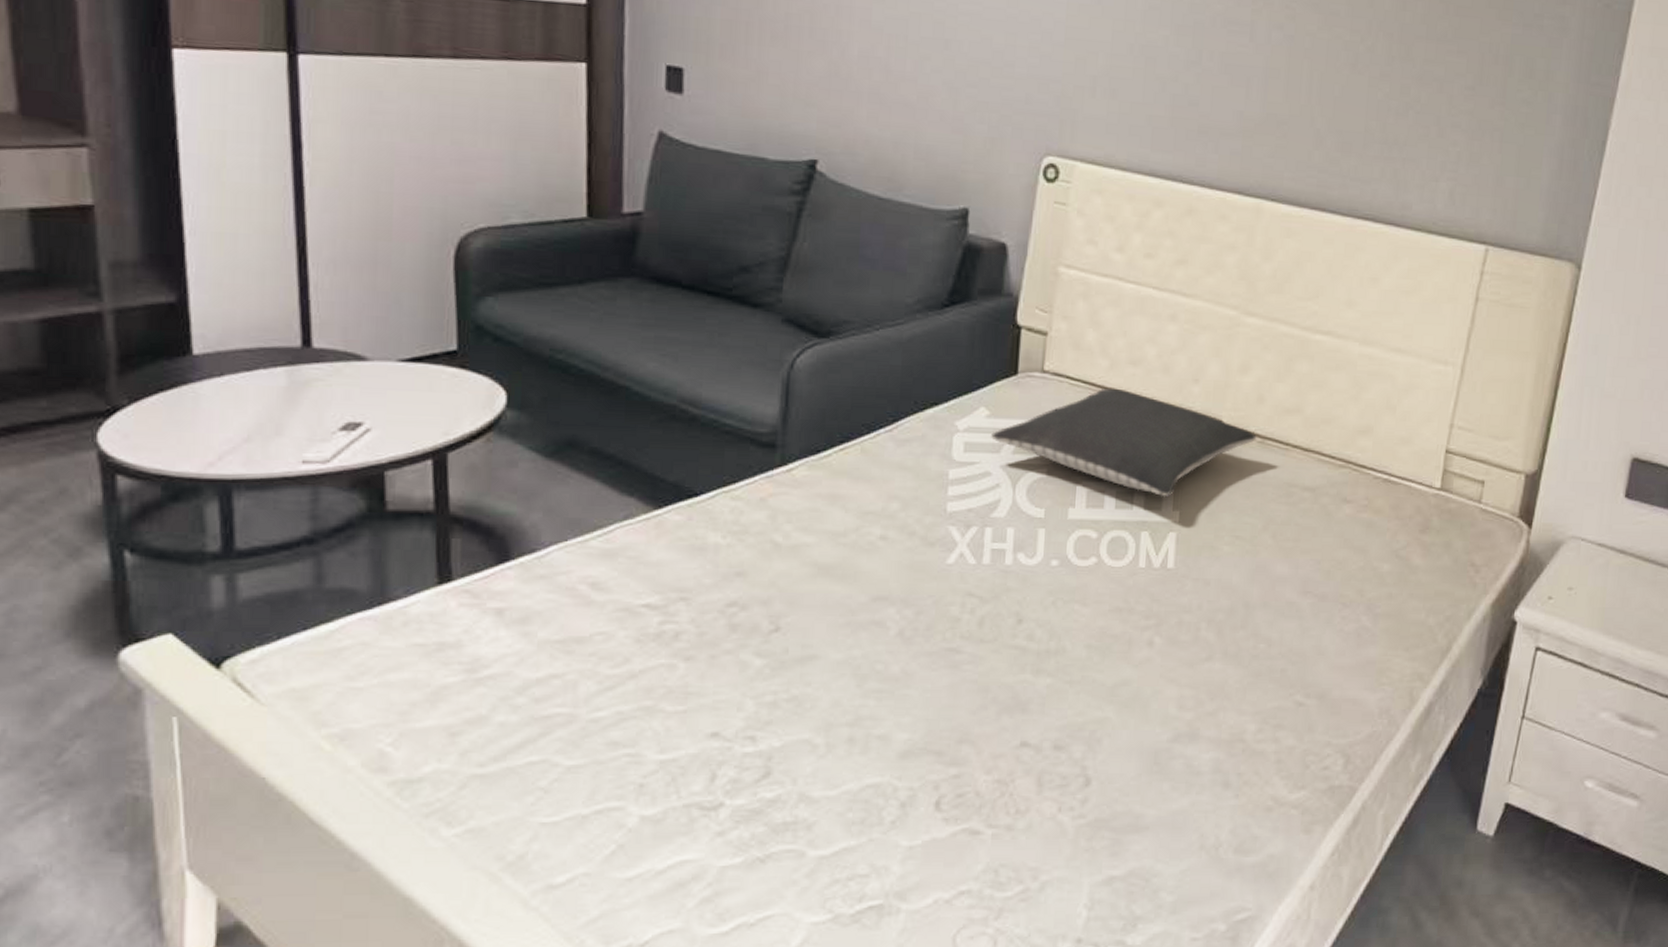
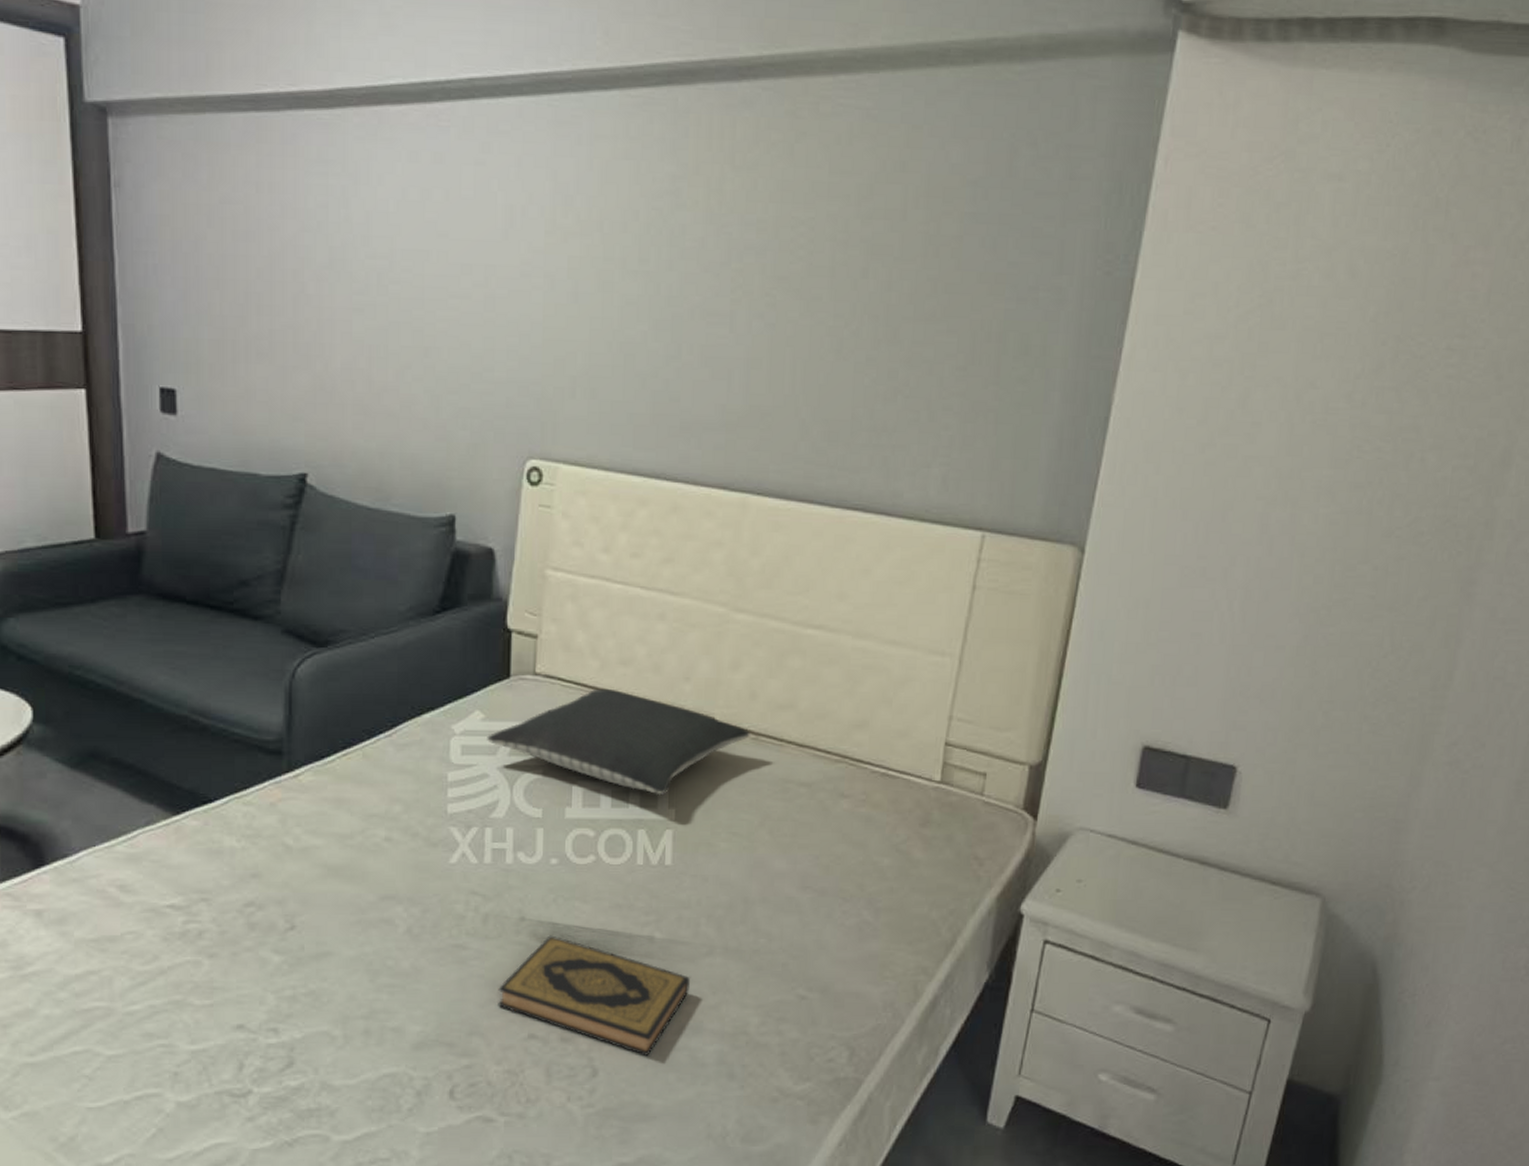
hardback book: none [990,639,1188,765] -> present [498,935,690,1057]

